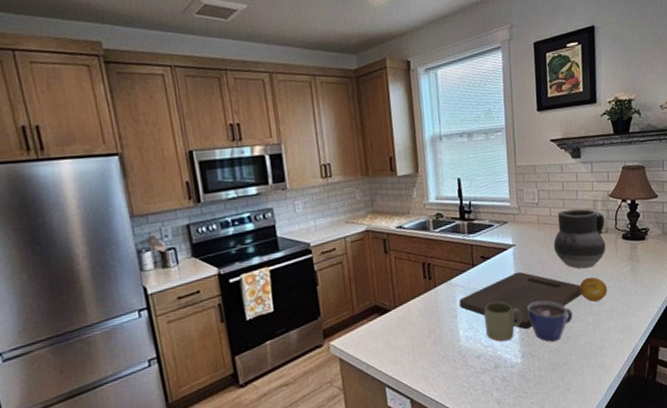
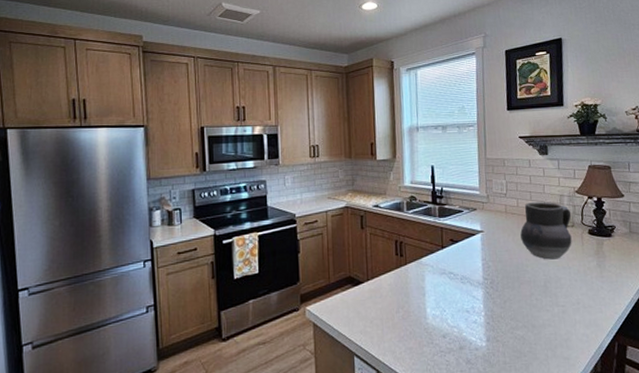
cutting board: present [459,271,582,329] -> none [428,257,548,313]
mug: present [484,301,523,342] -> none [451,283,489,324]
cup: present [526,300,573,342] -> none [493,287,539,329]
fruit: present [579,277,608,302] -> none [545,268,574,293]

